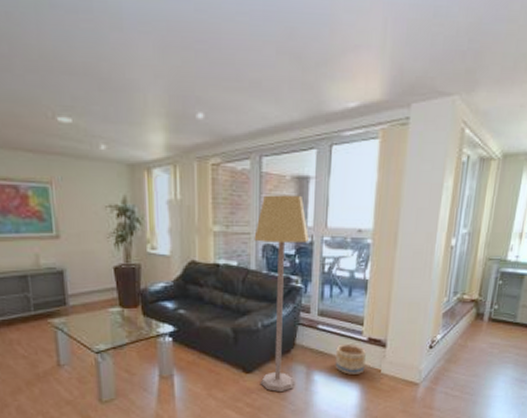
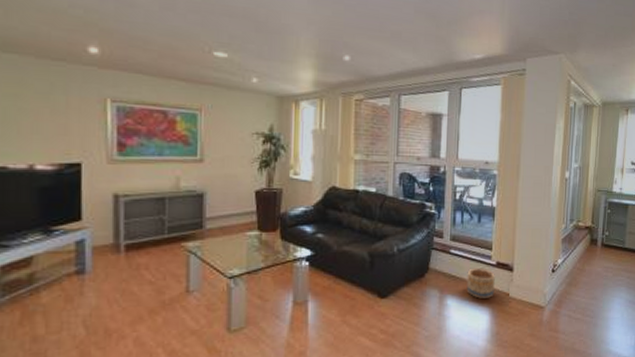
lamp: present [254,195,309,392] -> none [392,128,442,317]

